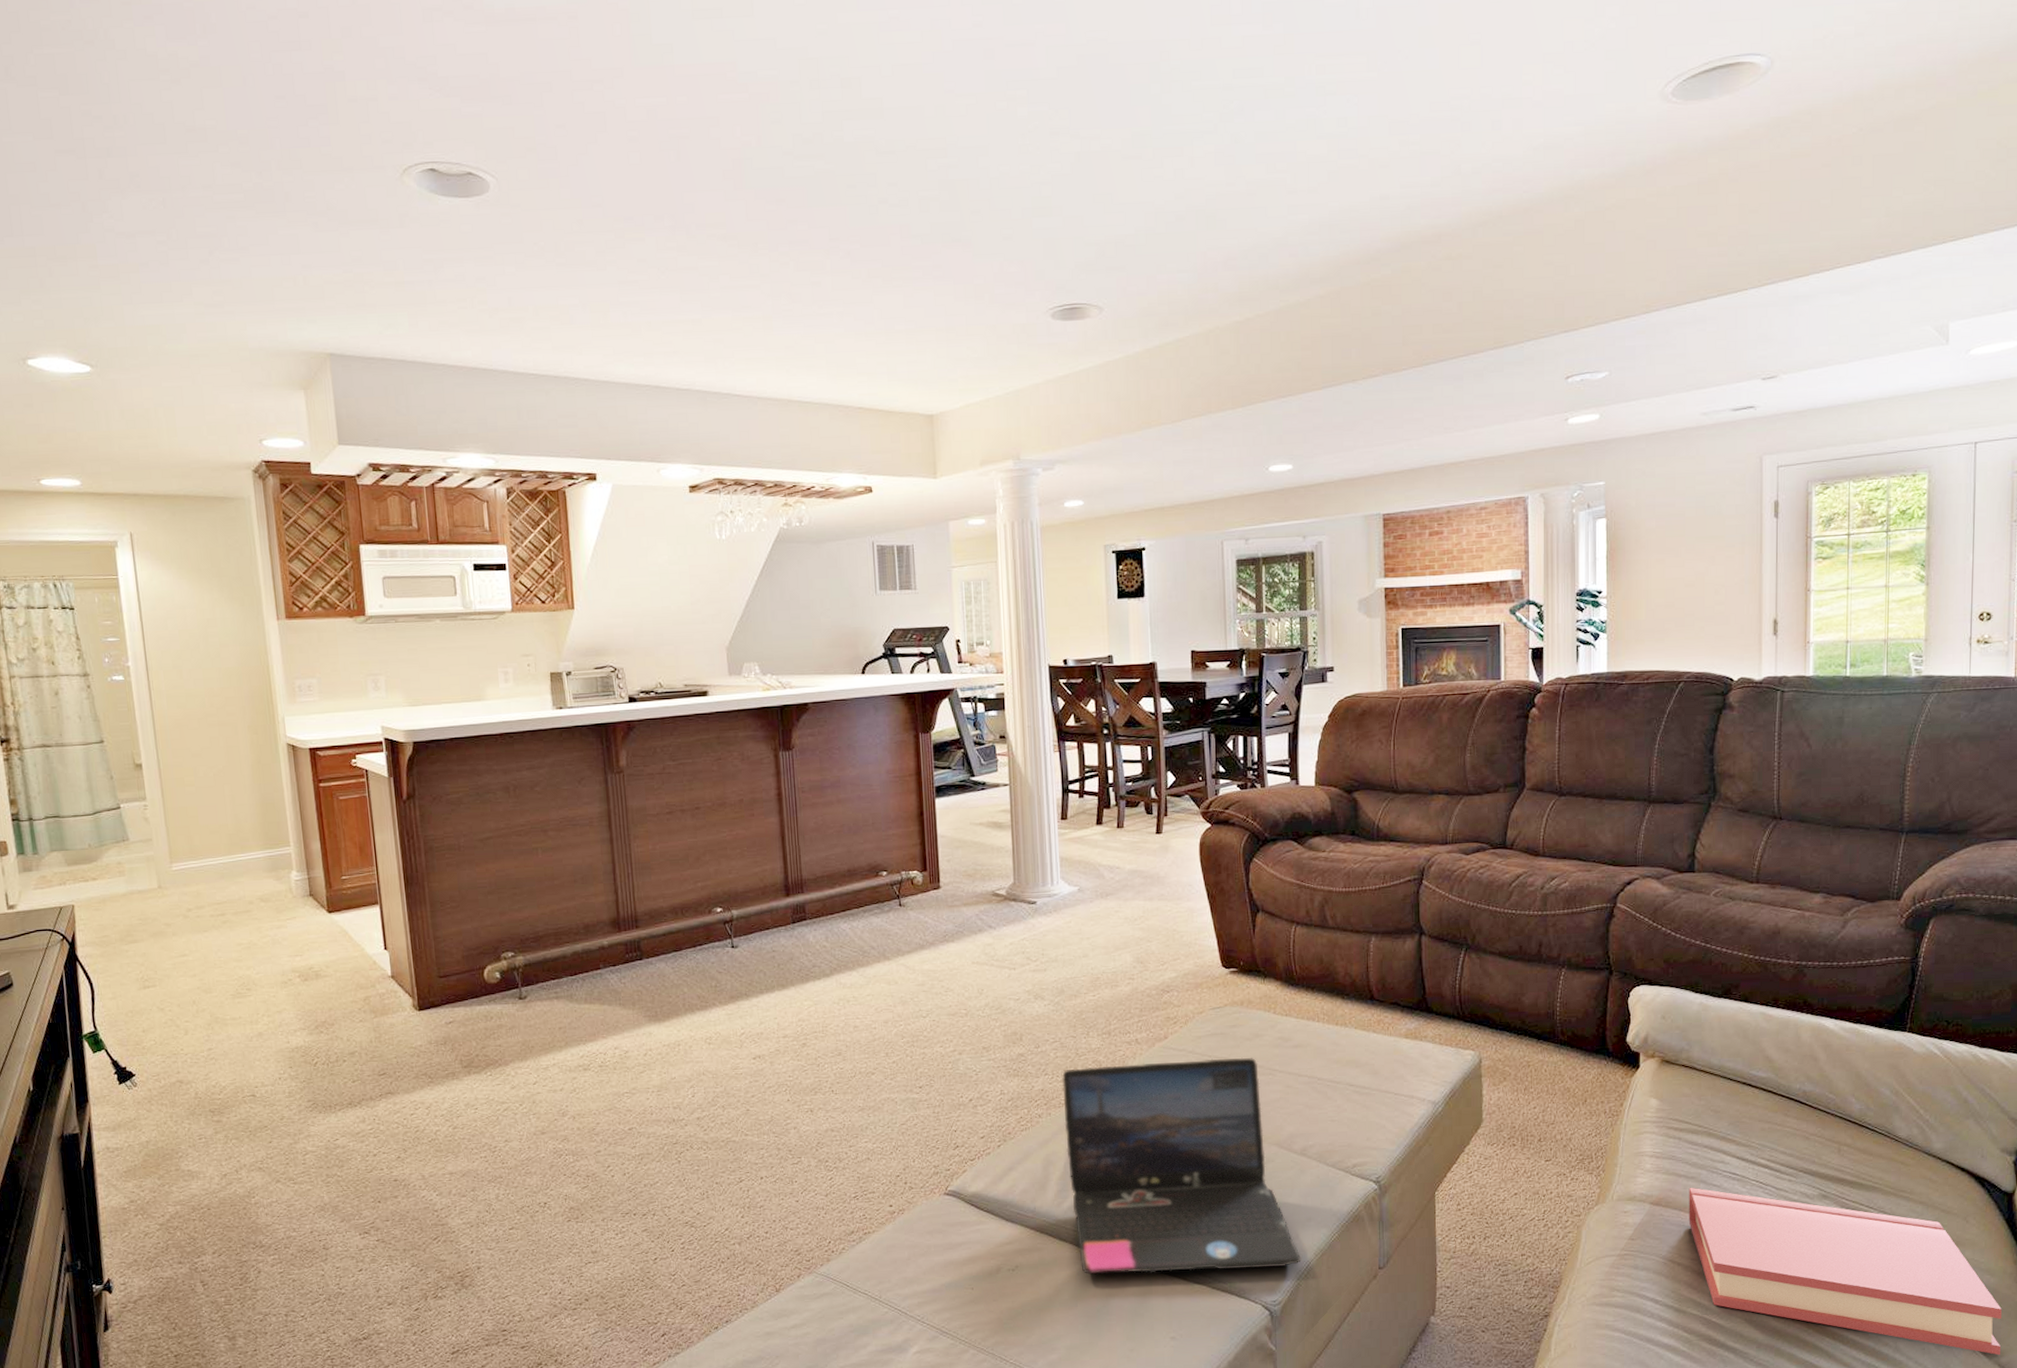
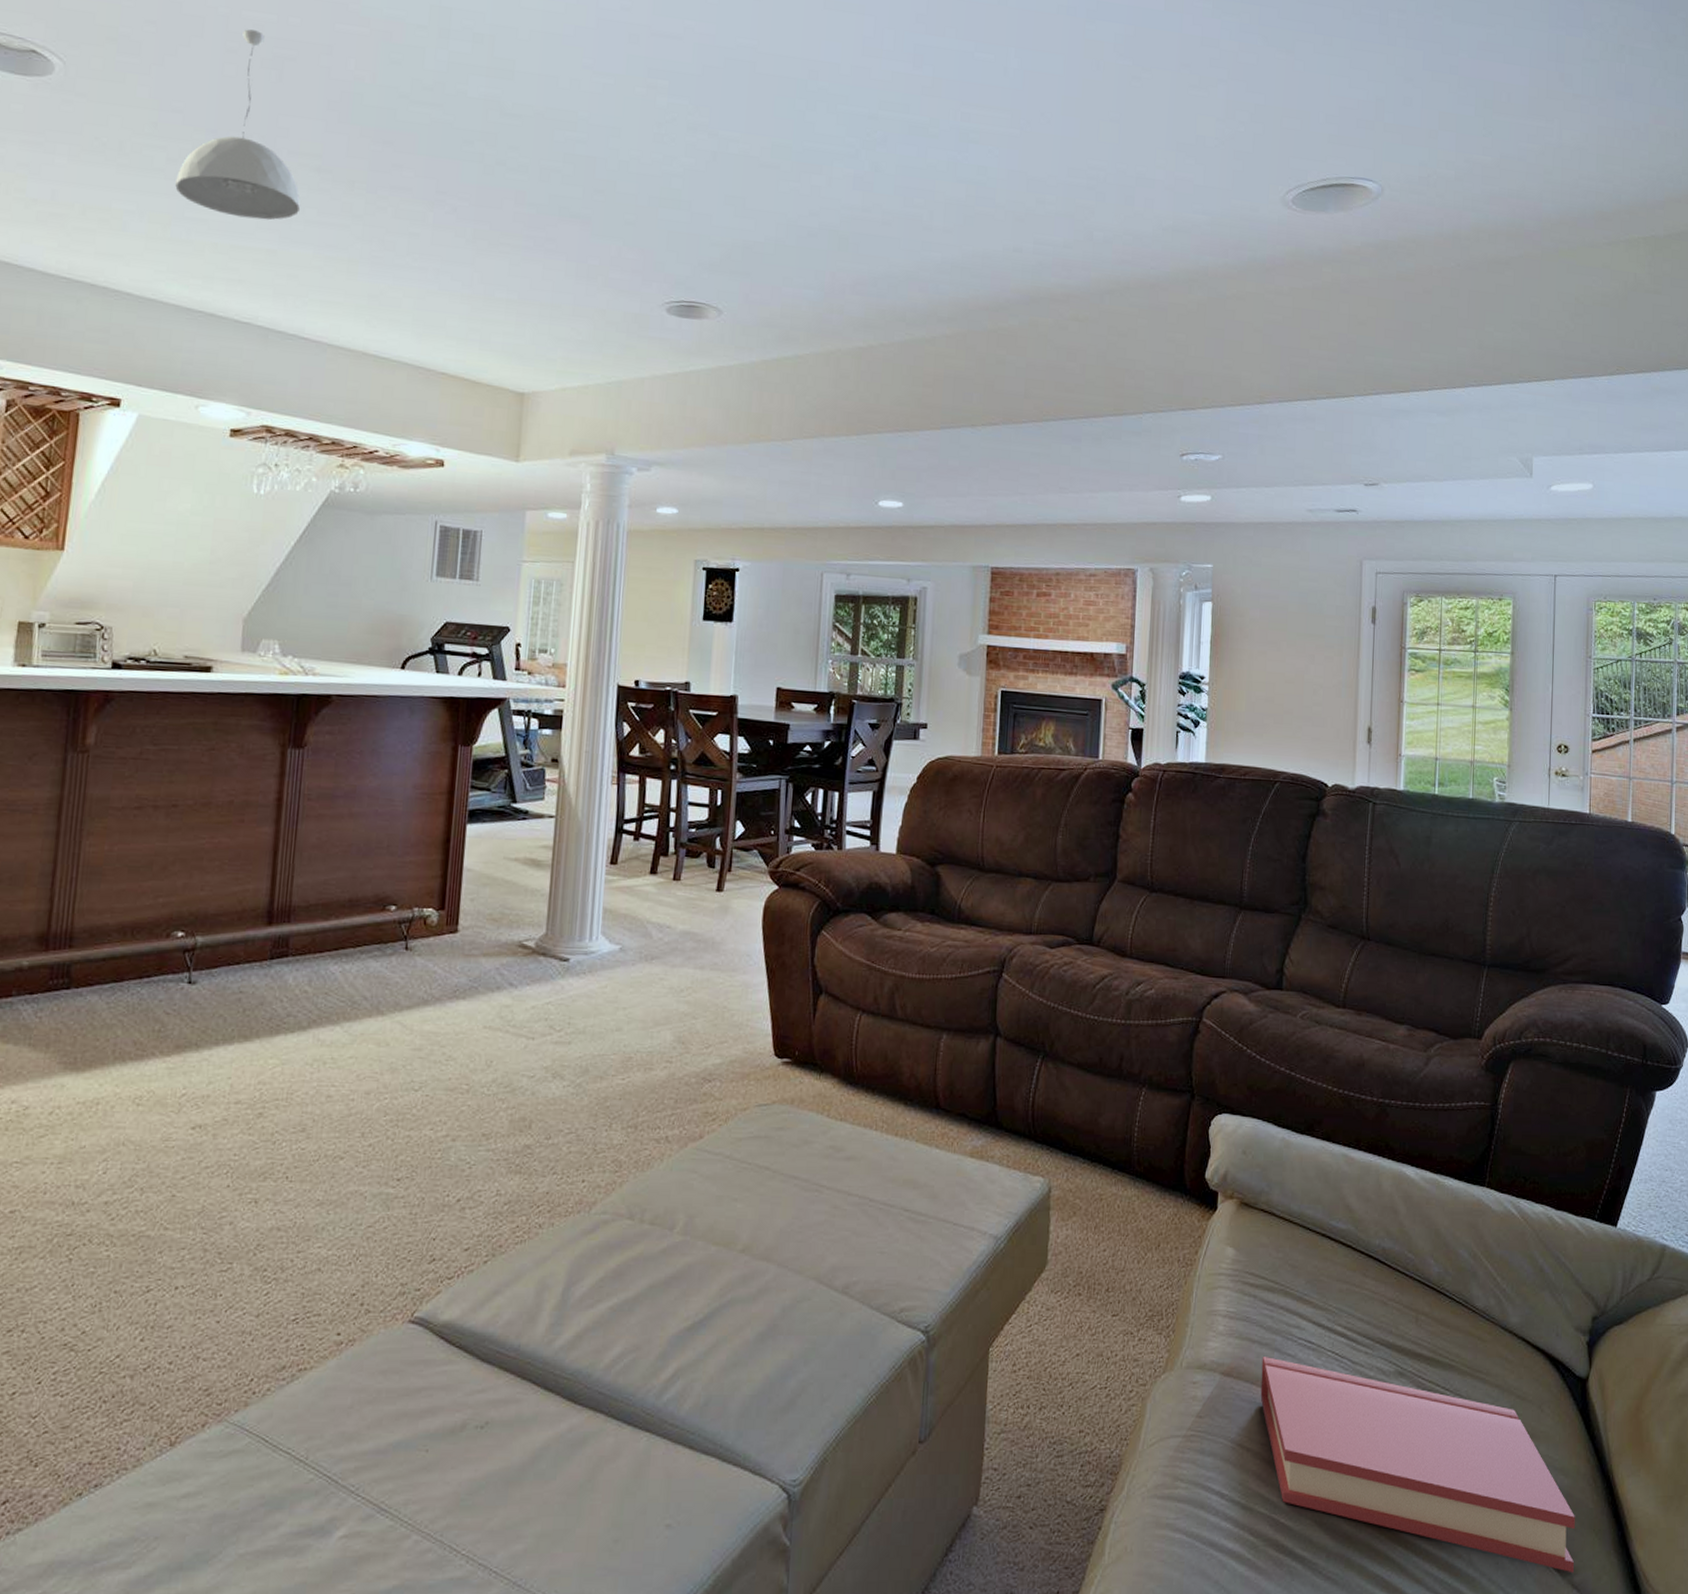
pendant light: none [606,116,715,294] -> present [175,29,301,220]
laptop: present [1062,1057,1302,1275] -> none [566,1167,831,1438]

